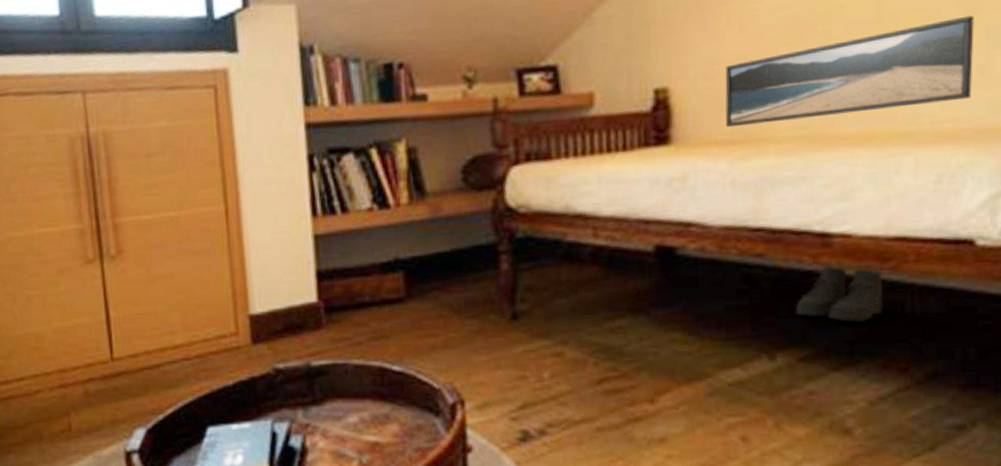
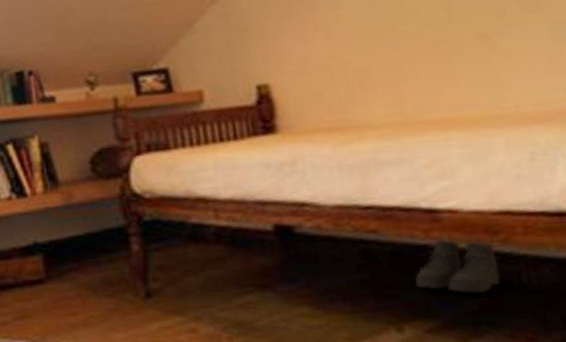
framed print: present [725,15,975,128] -> none [318,13,548,117]

